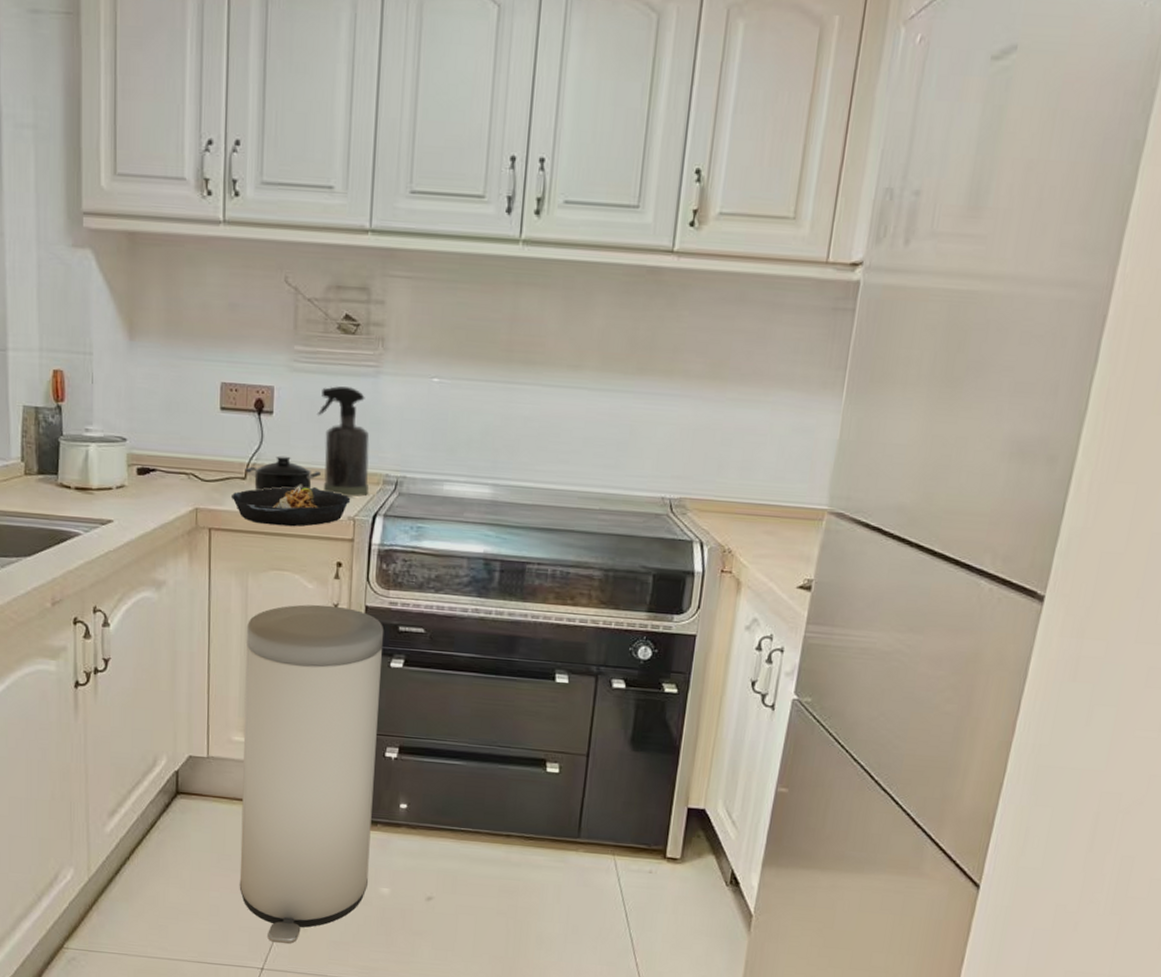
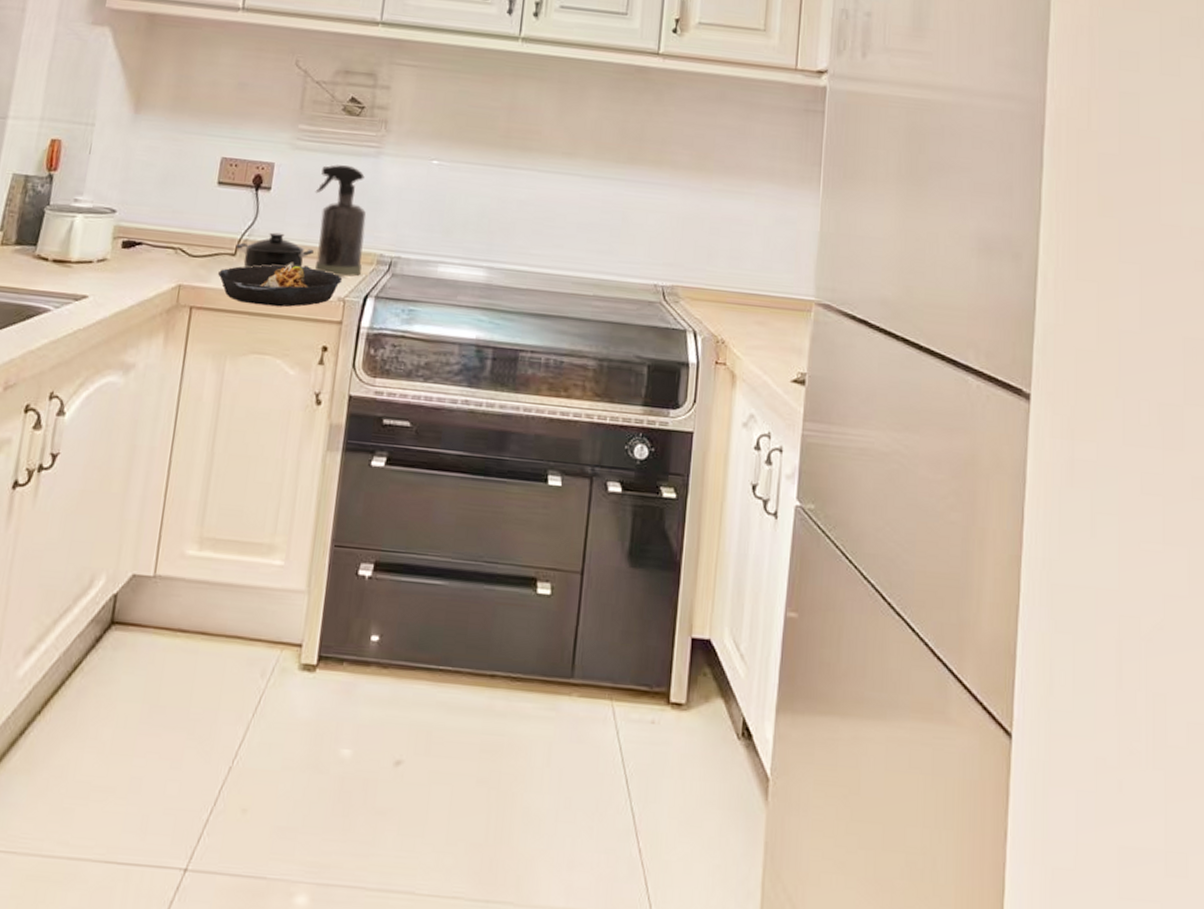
pedal bin: present [239,604,384,944] -> none [170,393,367,832]

